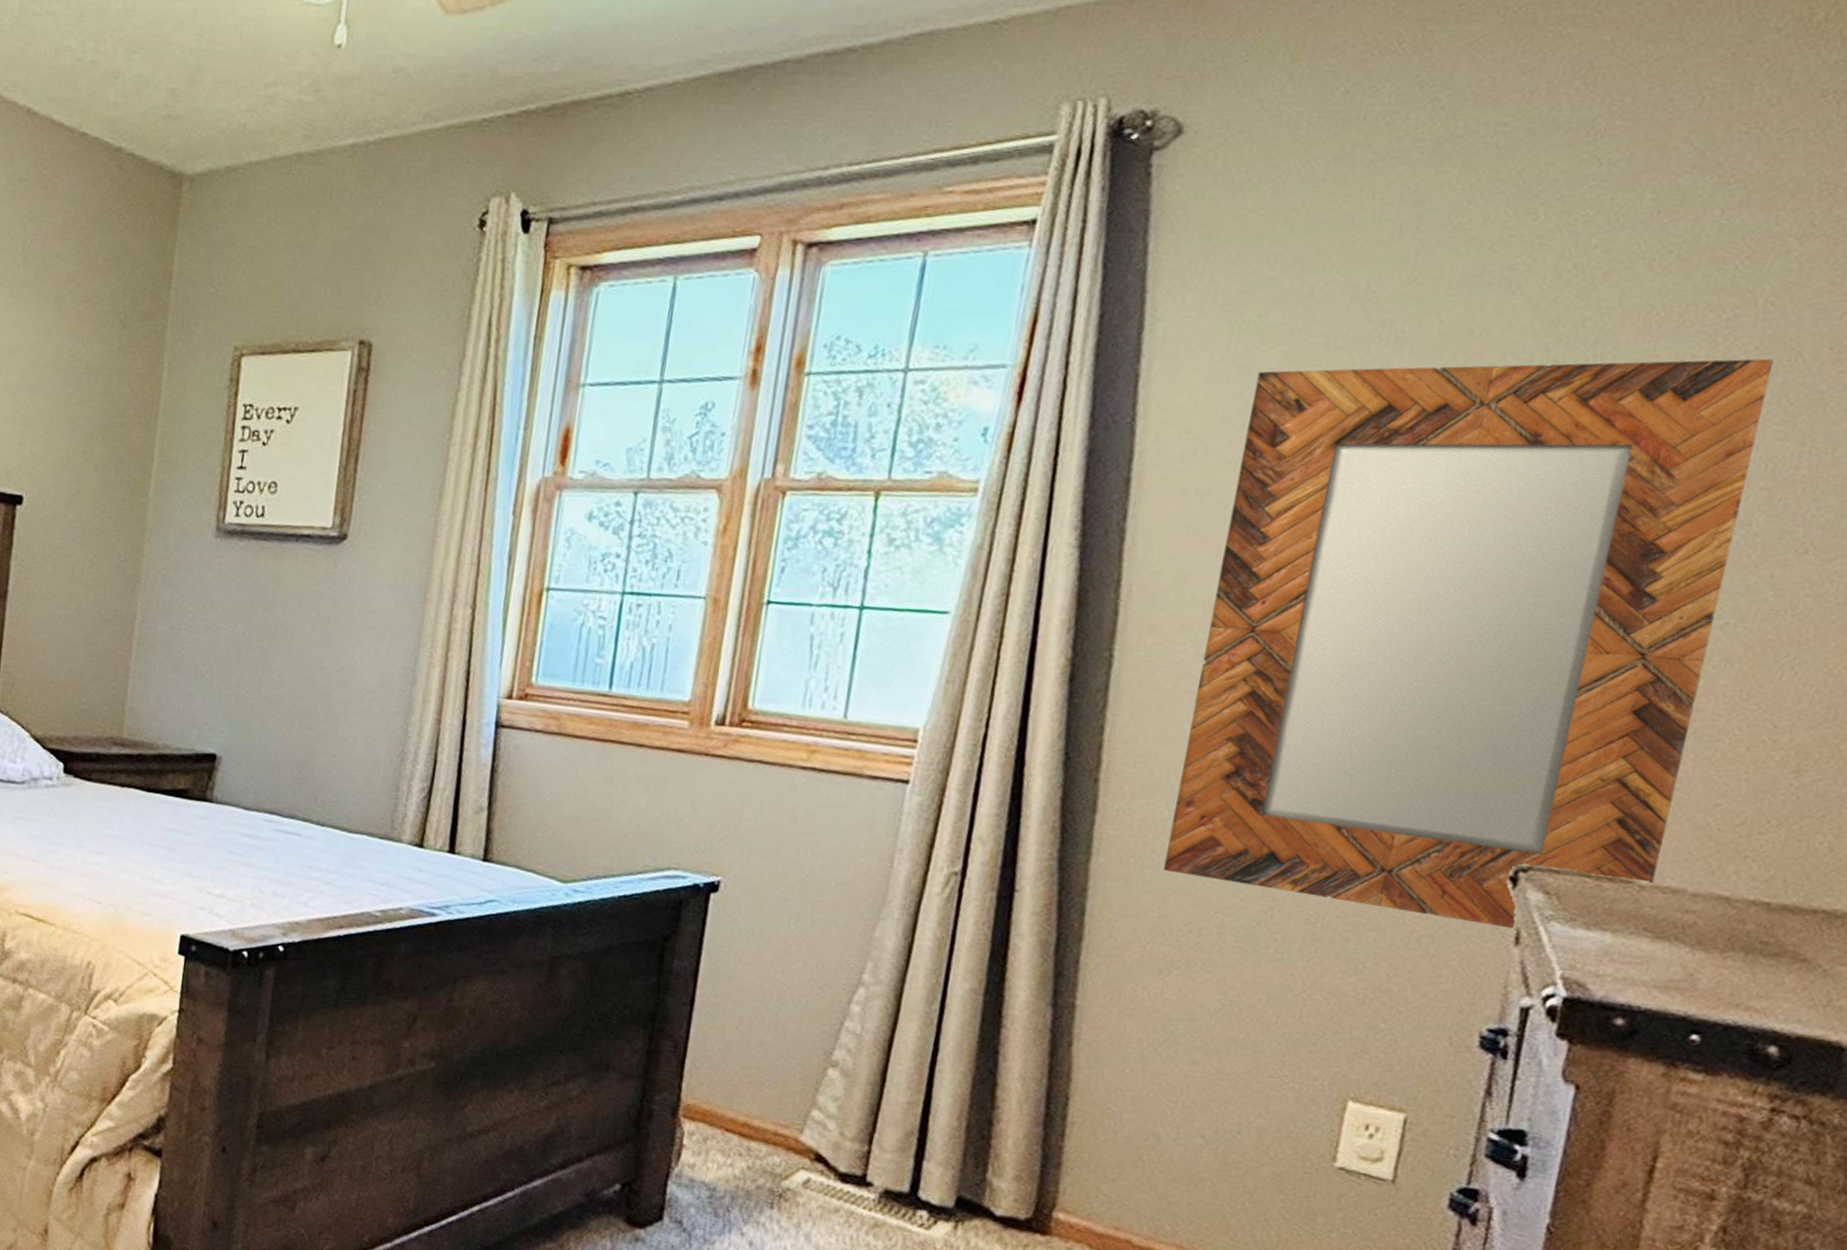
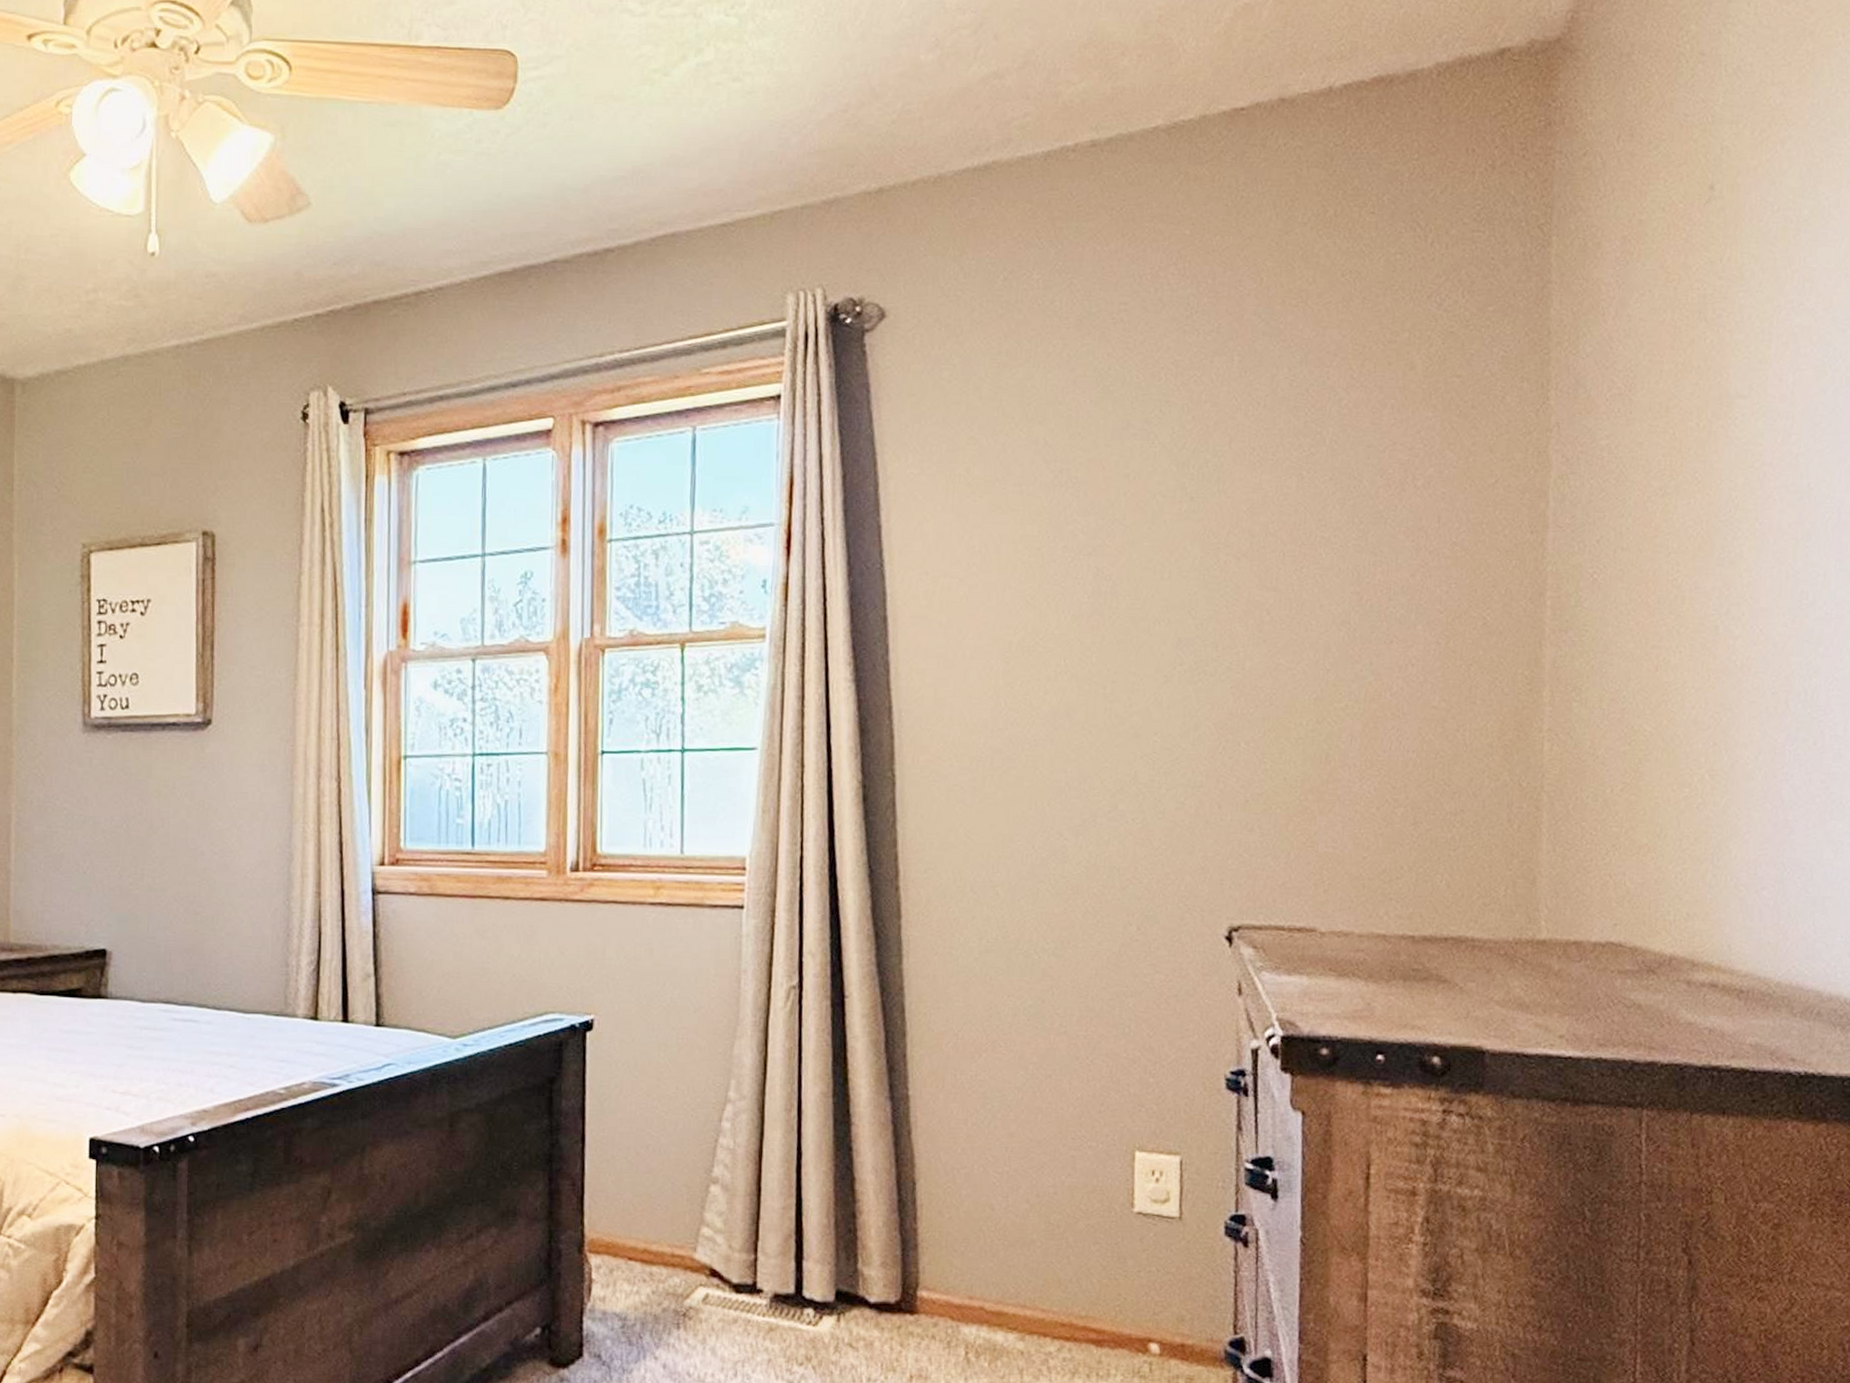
home mirror: present [1163,358,1774,930] -> none [962,486,1344,982]

